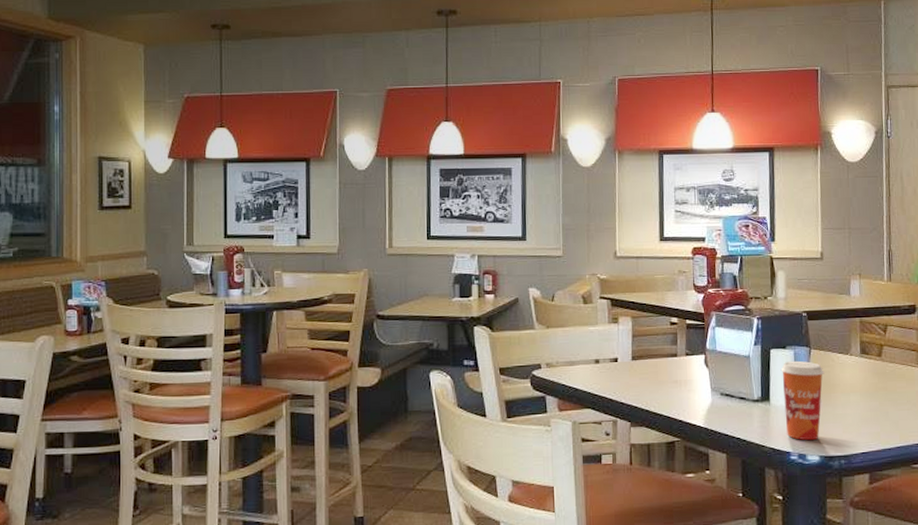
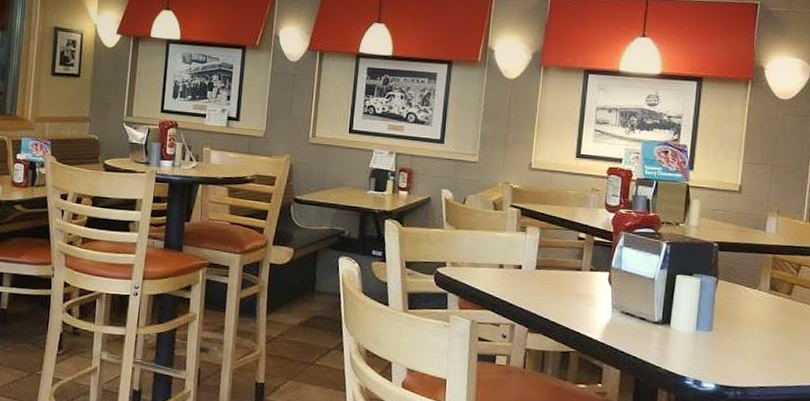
paper cup: present [780,360,825,441] -> none [684,288,730,369]

